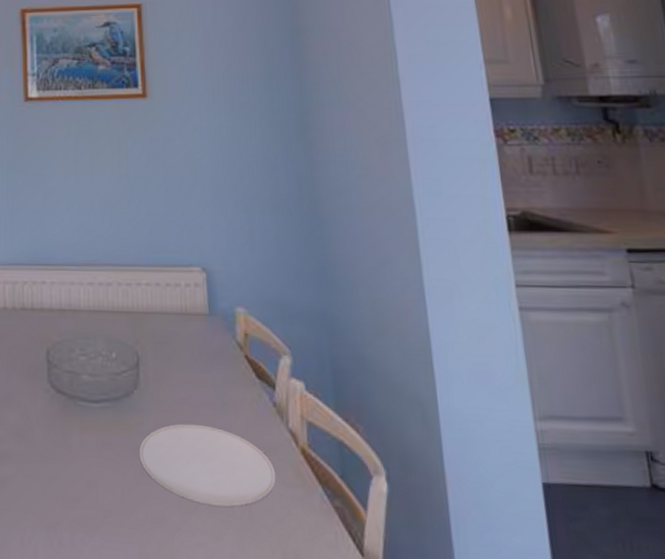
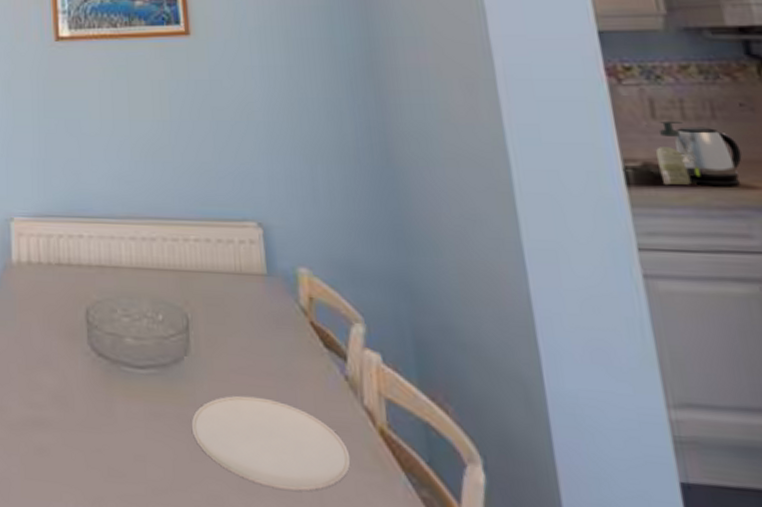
soap dispenser: none [531,175,566,231] -> present [655,120,701,186]
kettle: none [547,181,598,232] -> present [674,126,742,187]

